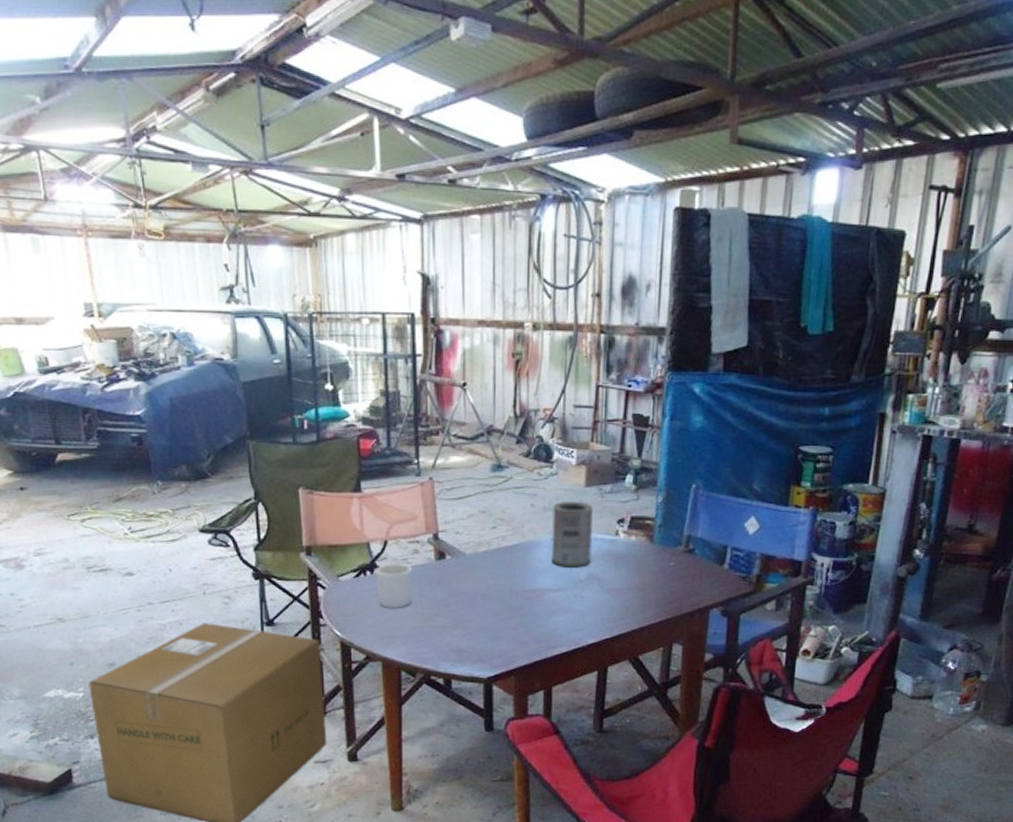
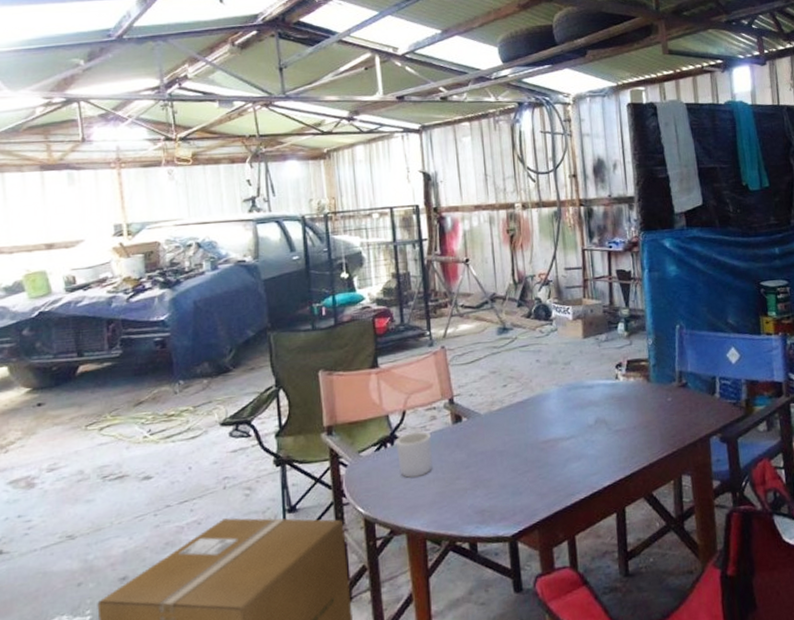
paint can: present [551,501,593,568] -> none [556,352,597,415]

